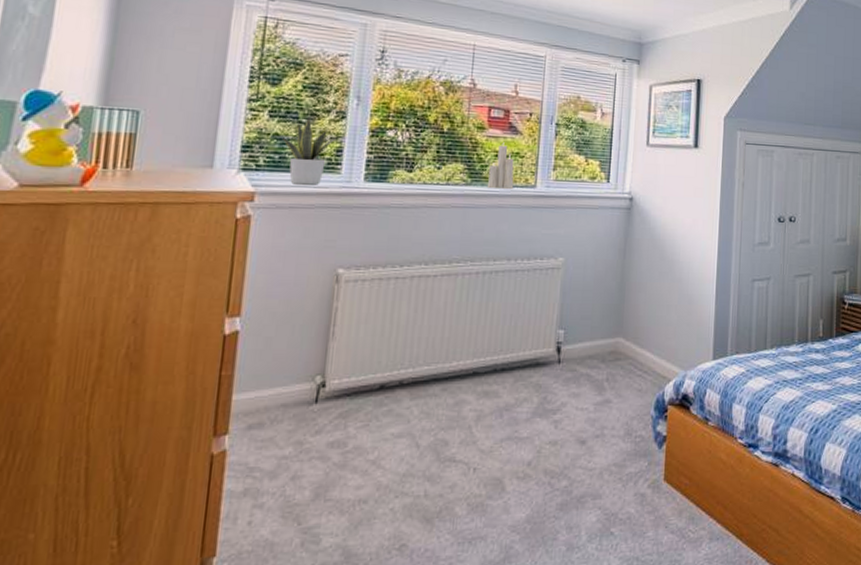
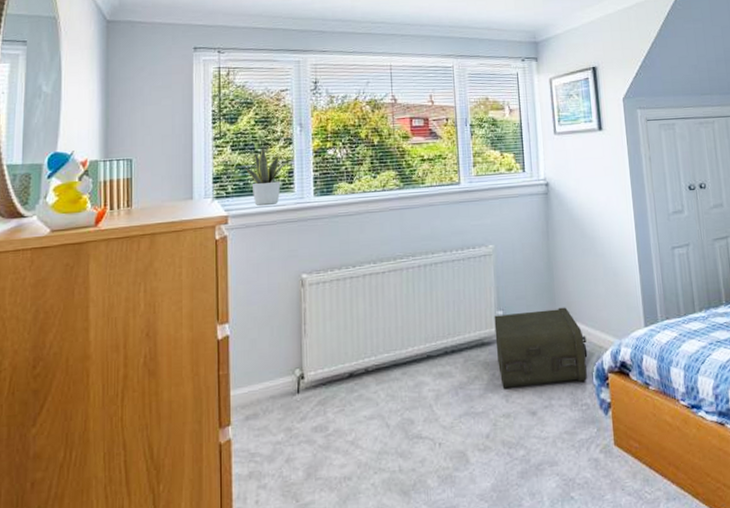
candle: present [486,142,515,190] -> none [417,147,441,190]
suitcase: none [551,332,650,414] -> present [494,307,588,389]

